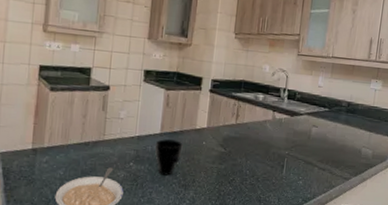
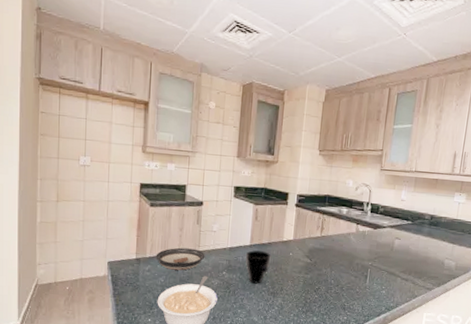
saucer: none [55,136,111,162] -> present [156,247,205,271]

